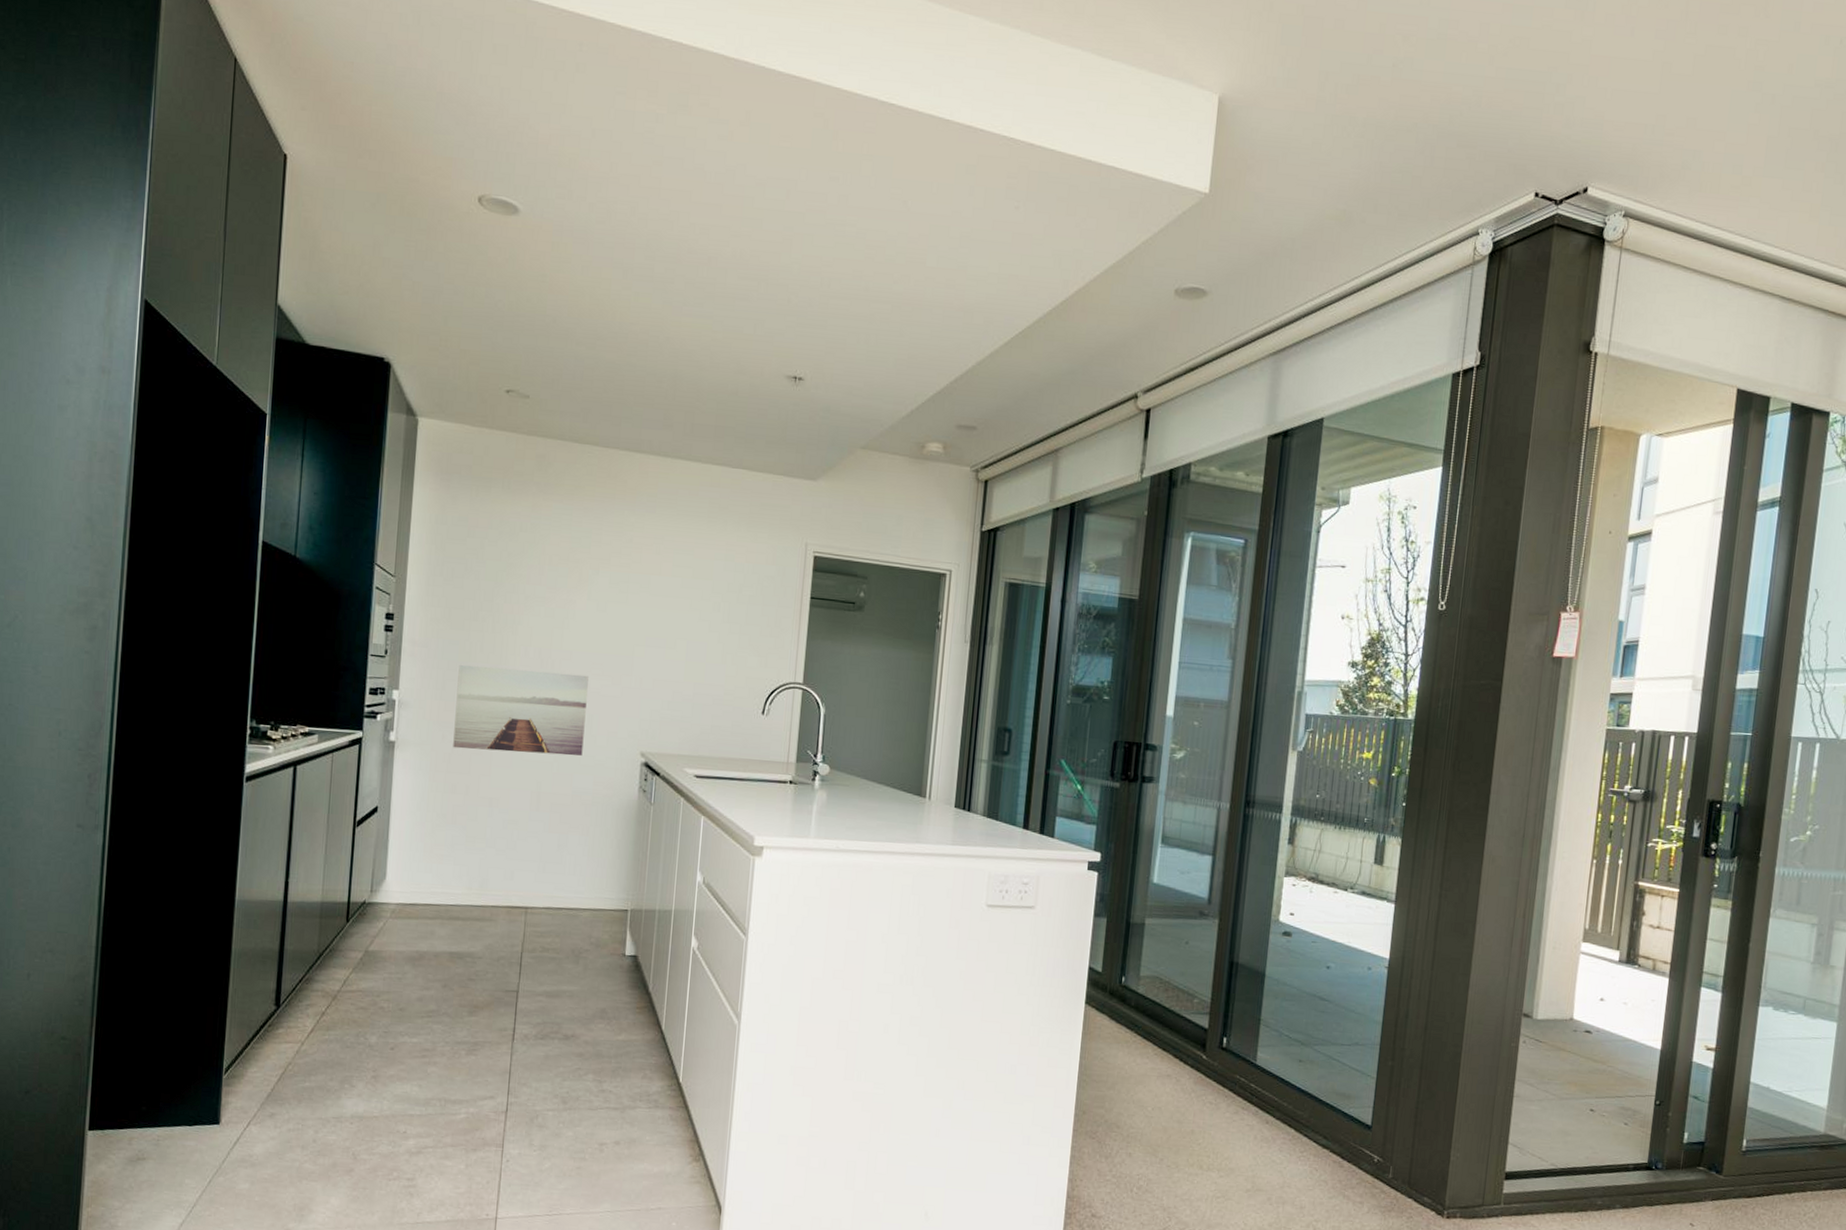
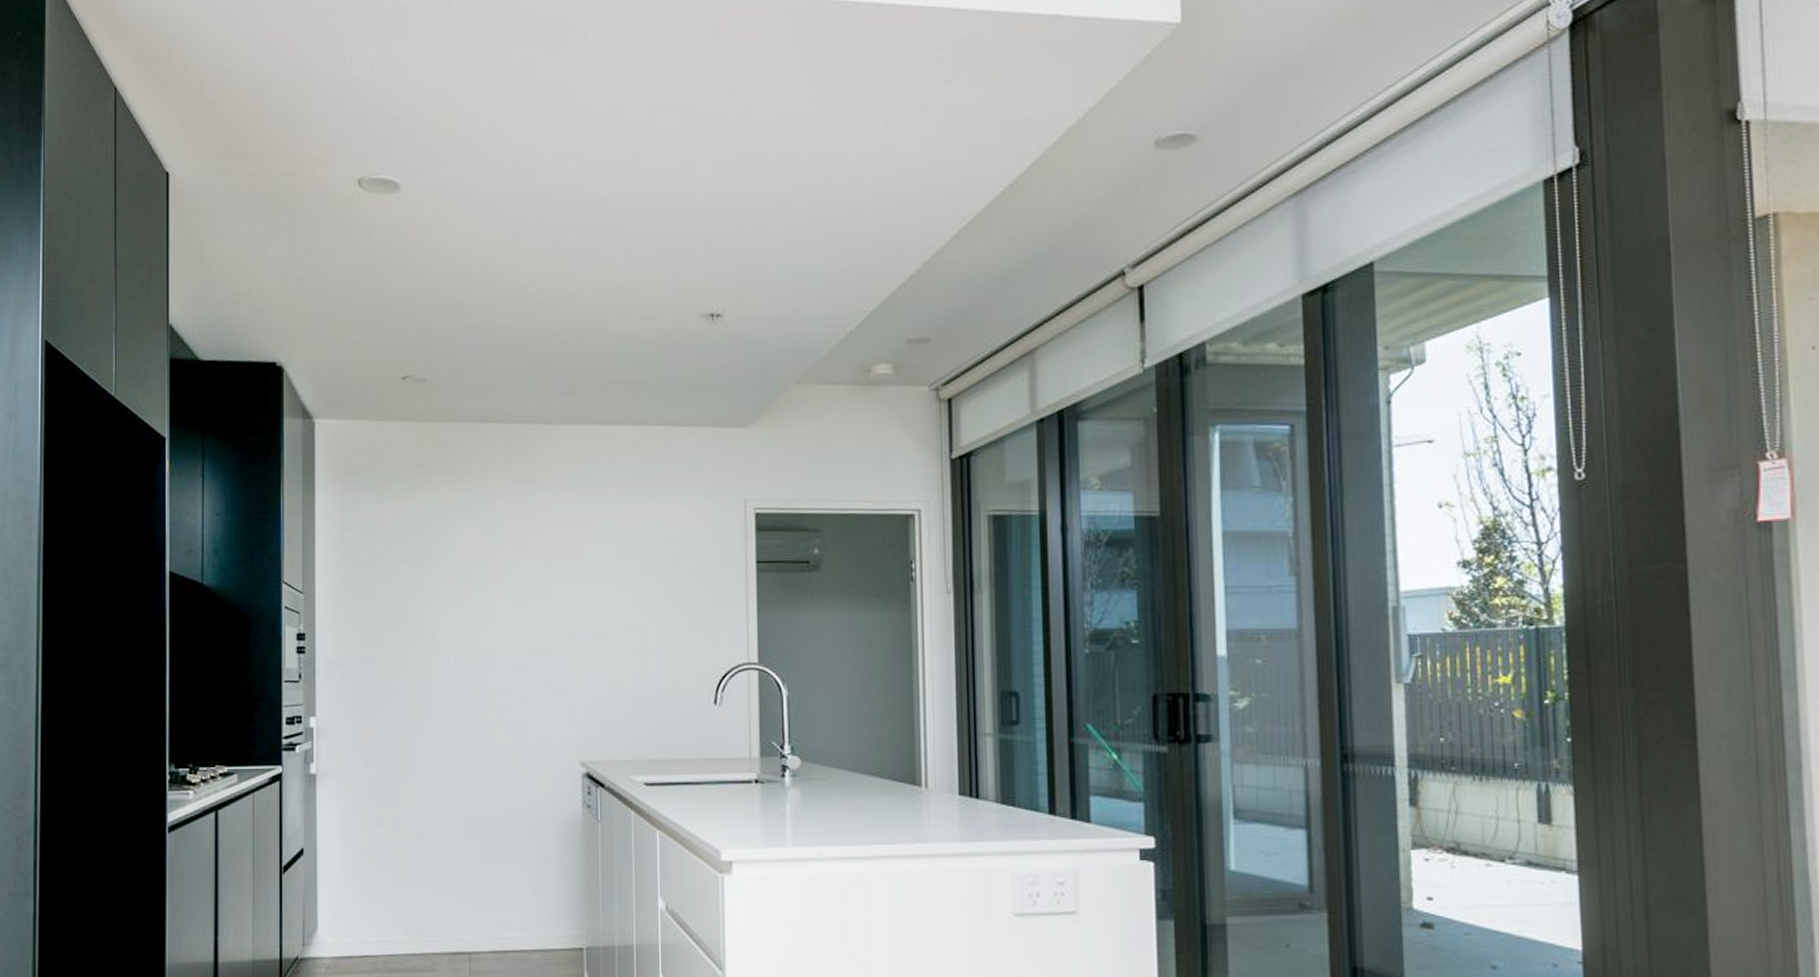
wall art: present [453,665,589,756] -> none [376,679,516,776]

